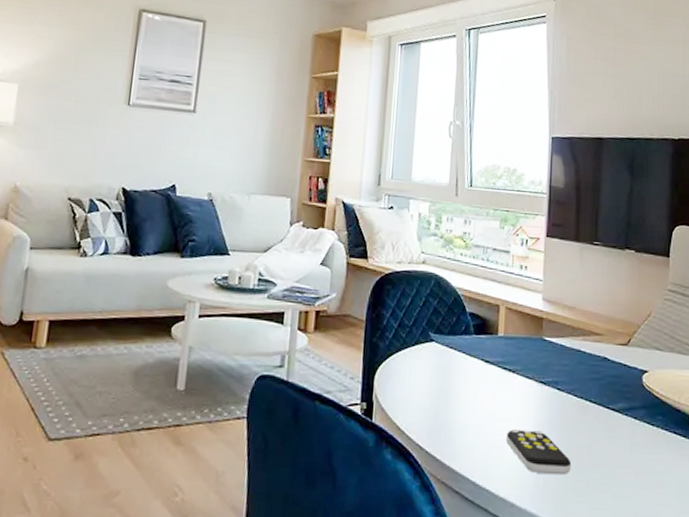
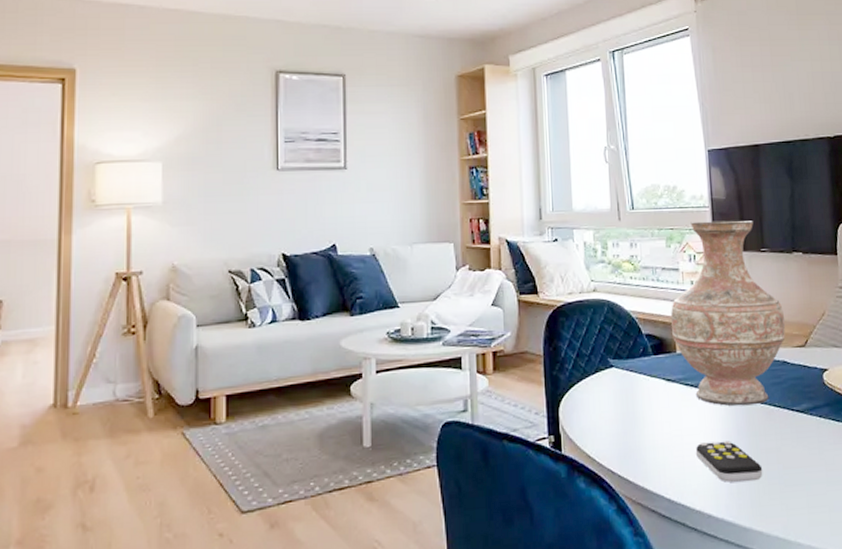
vase: none [495,206,611,398] -> present [670,220,786,406]

